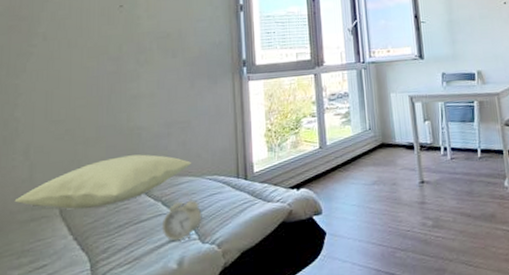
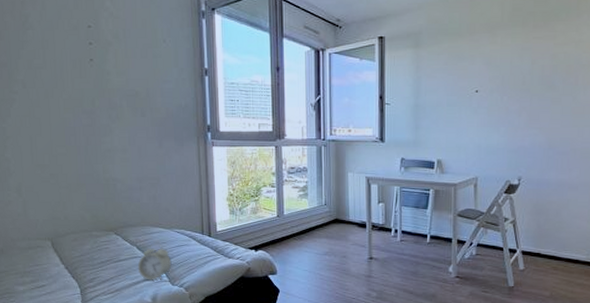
cushion: present [14,154,192,210] -> none [13,203,162,245]

